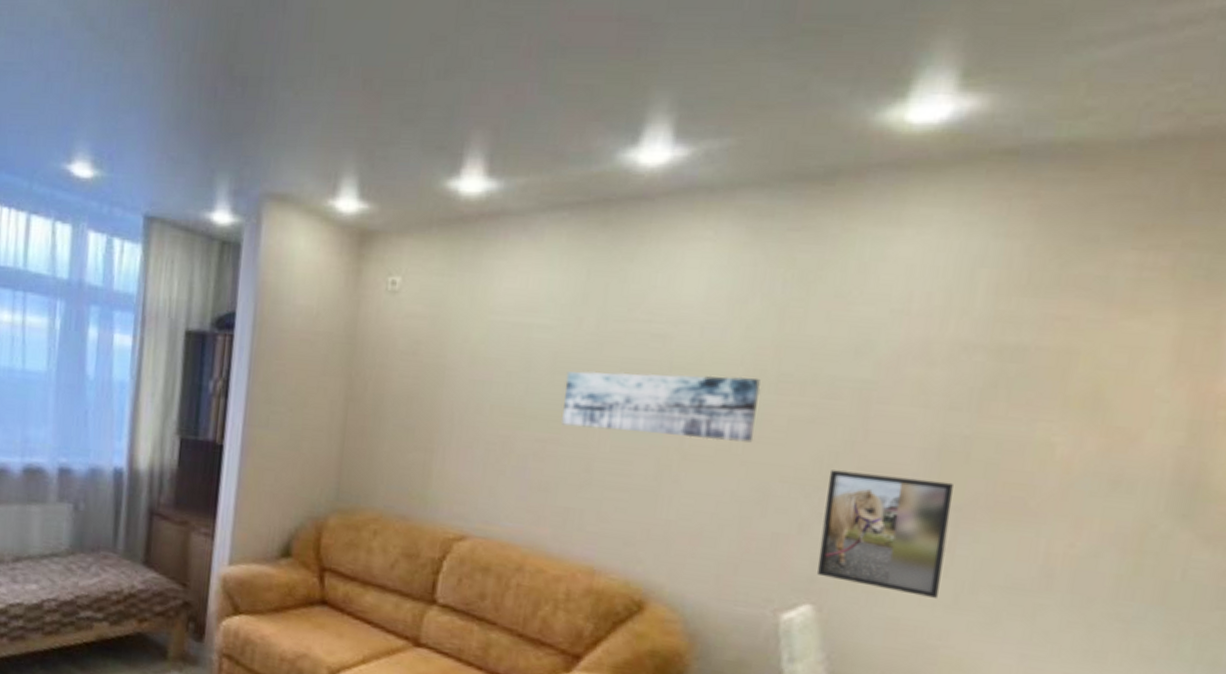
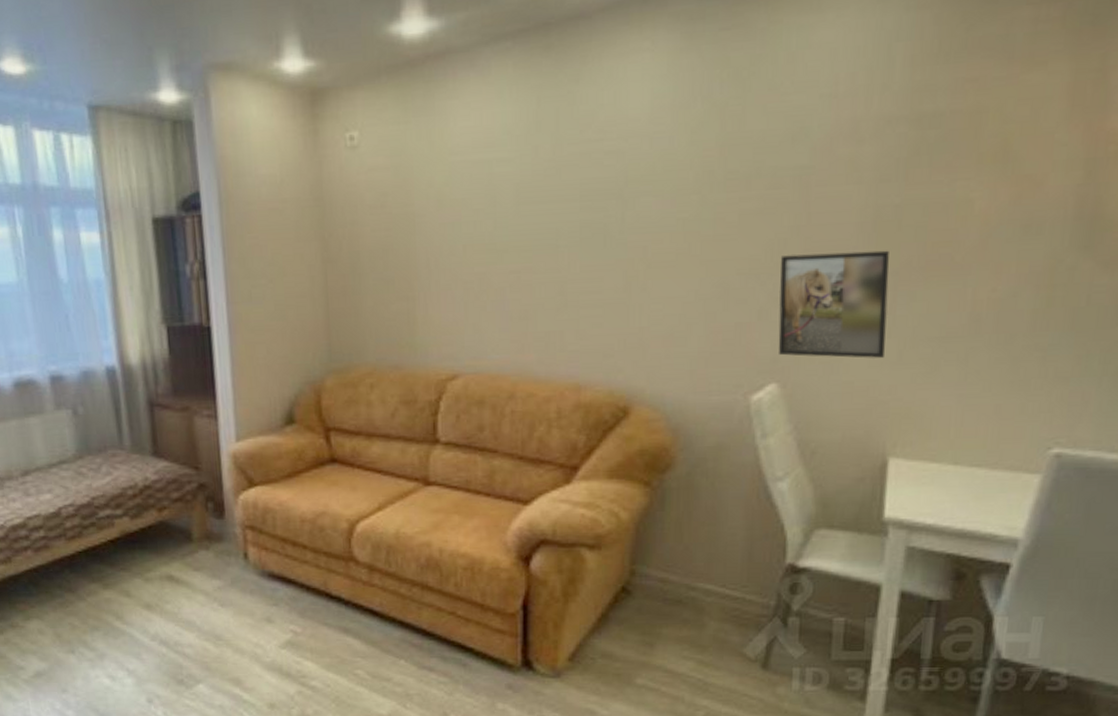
wall art: present [560,371,761,443] -> none [530,179,711,253]

